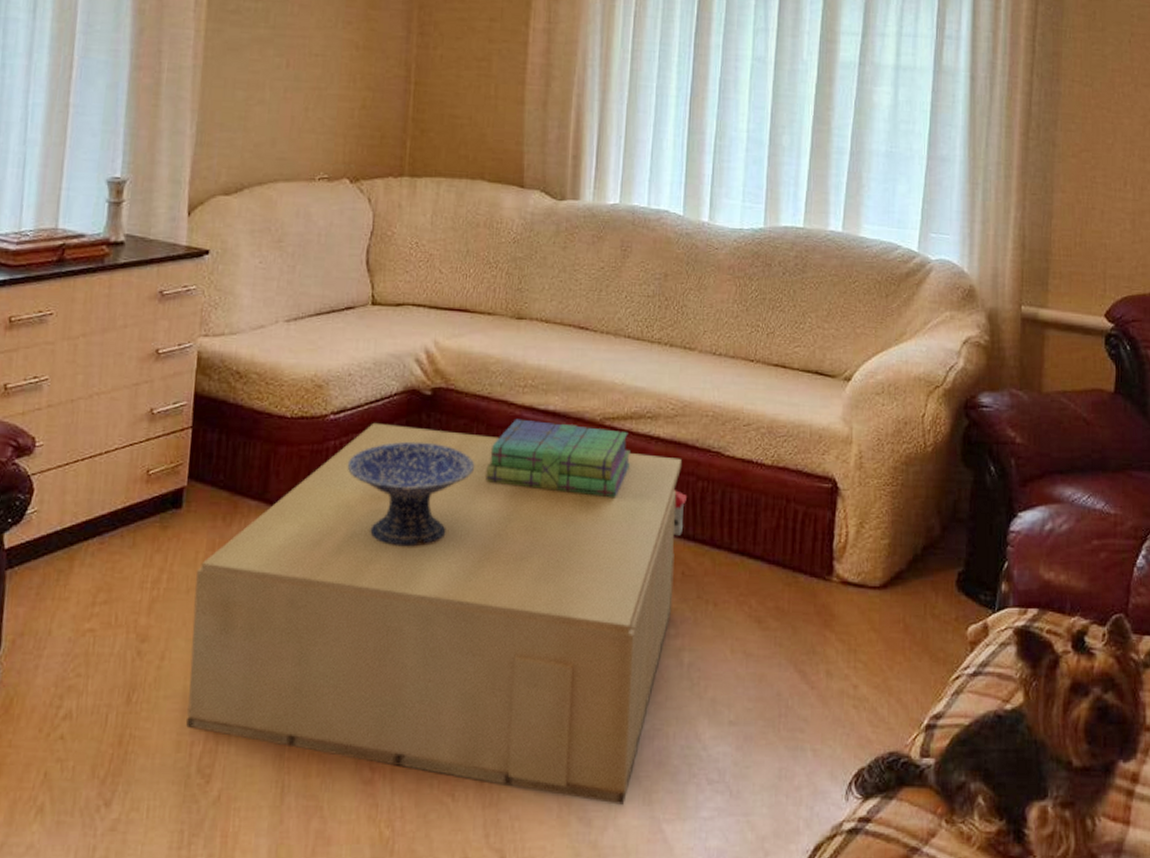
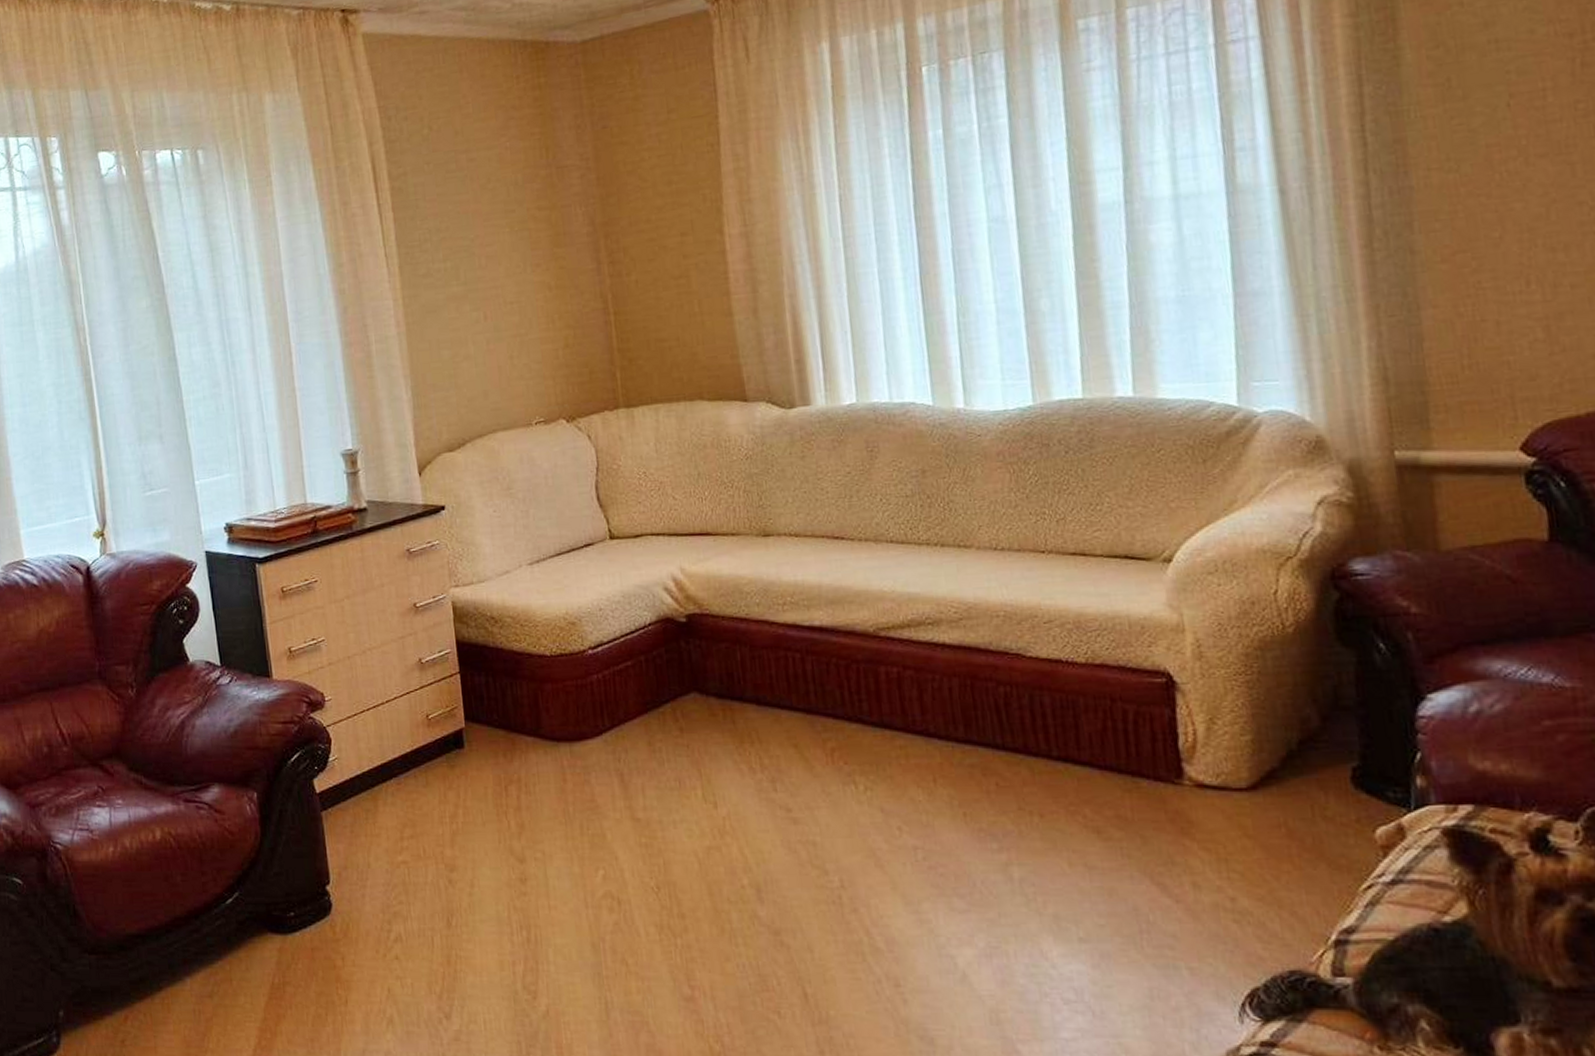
coffee table: present [186,422,687,805] -> none [488,653,991,1024]
decorative bowl: present [347,441,475,547] -> none [613,669,745,773]
stack of books: present [486,418,630,497] -> none [757,637,916,710]

